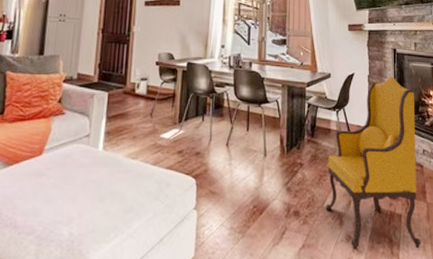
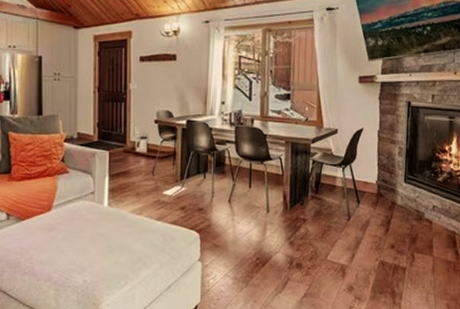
armchair: present [326,77,421,250] -> none [328,132,429,299]

